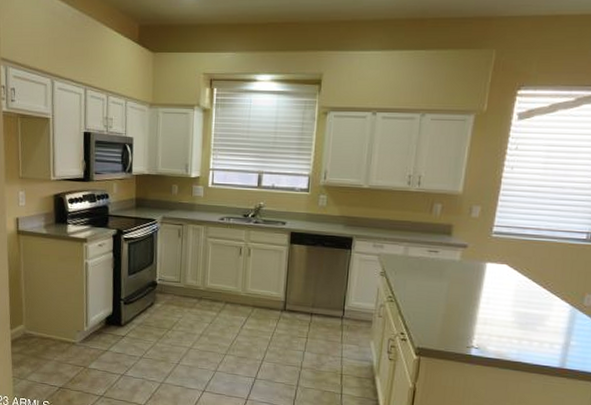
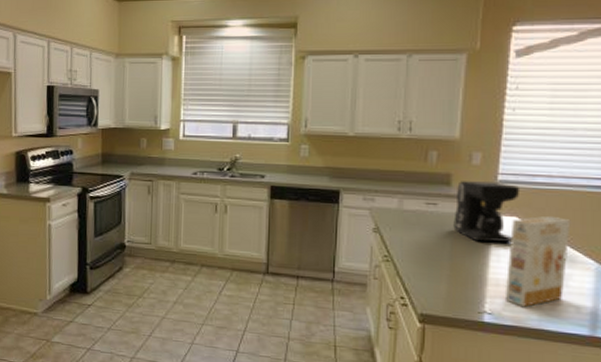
coffee maker: none [451,231,512,288] -> present [453,181,521,244]
cereal box: none [490,264,553,343] -> present [504,215,571,307]

